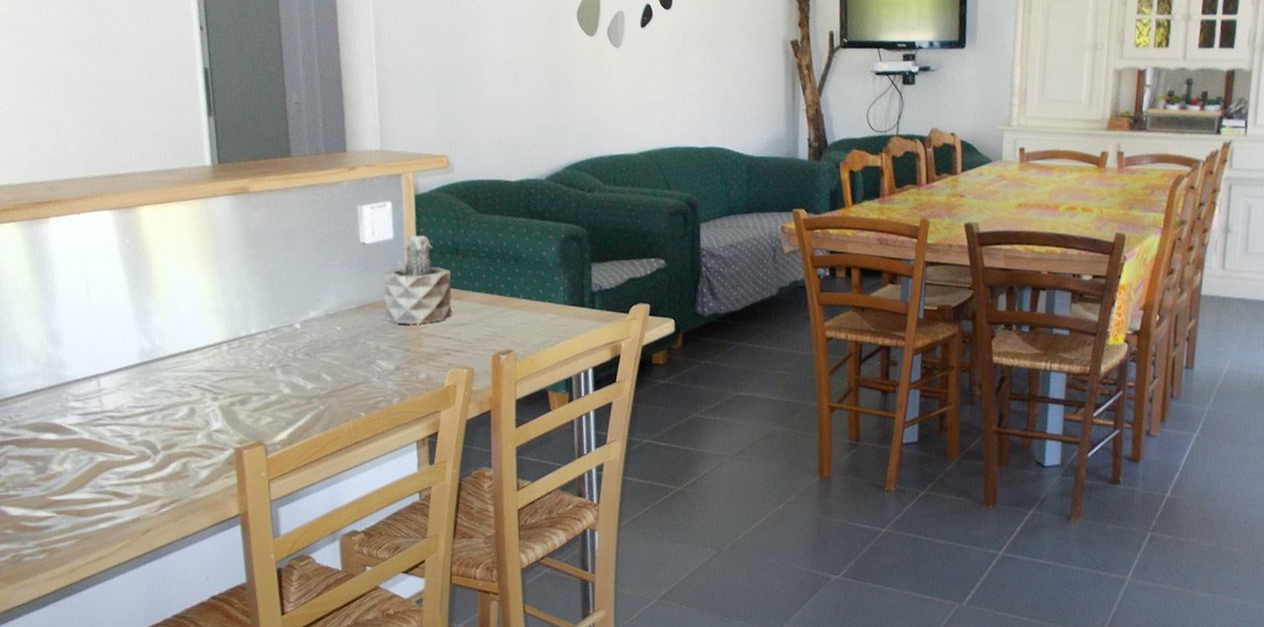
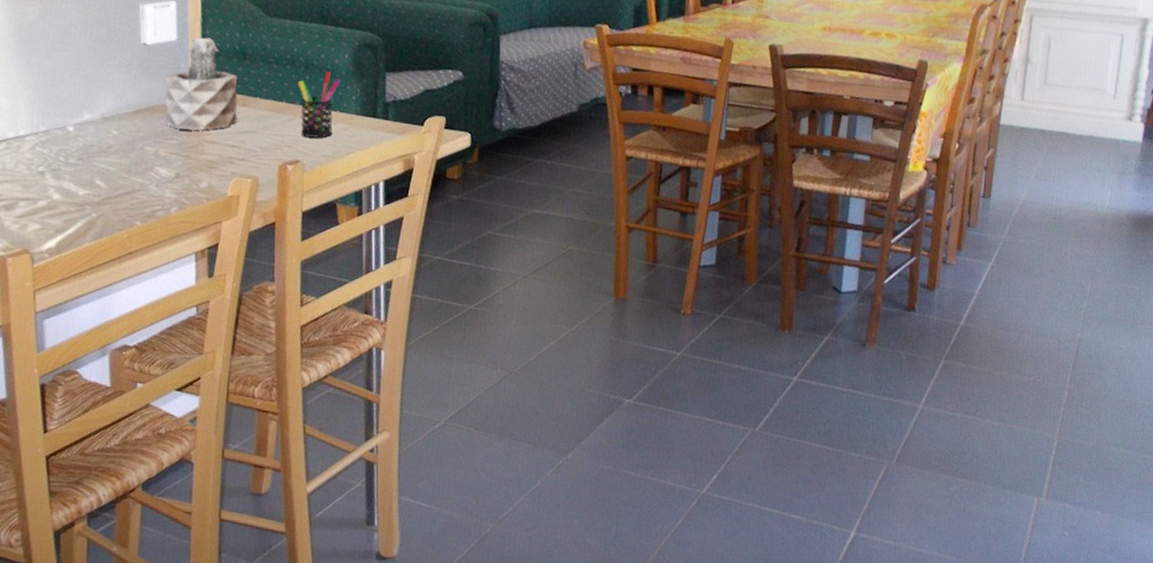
pen holder: none [508,264,549,328] -> present [298,71,342,138]

